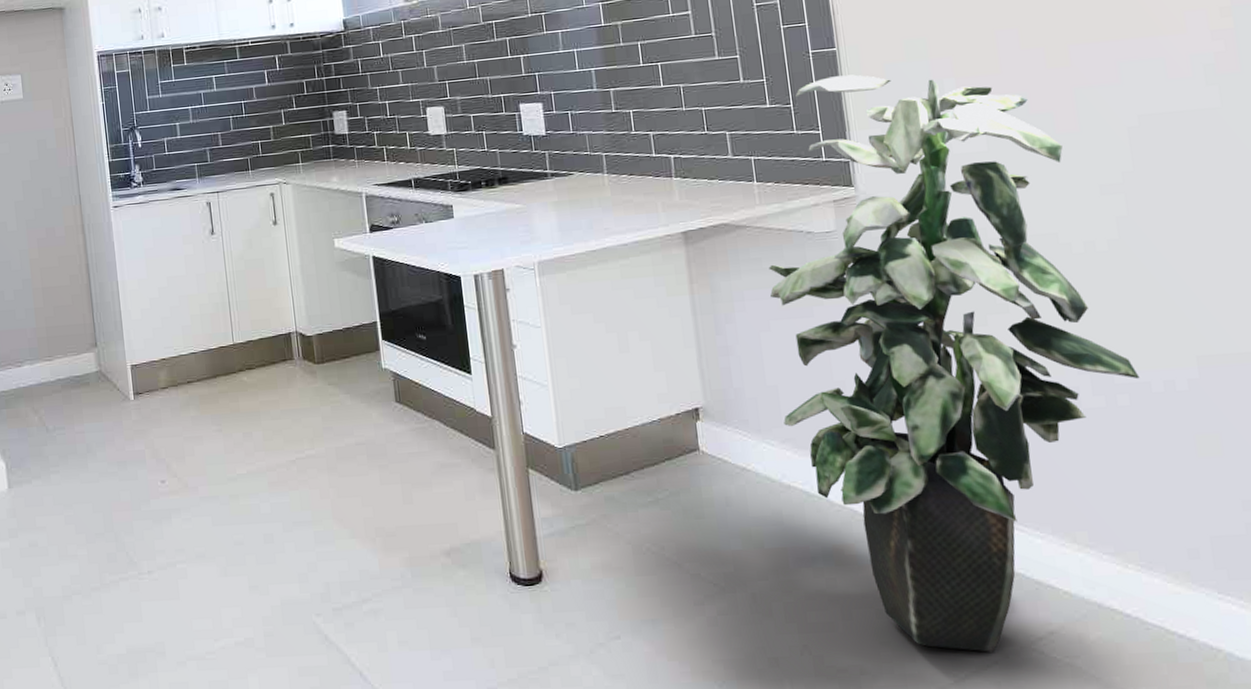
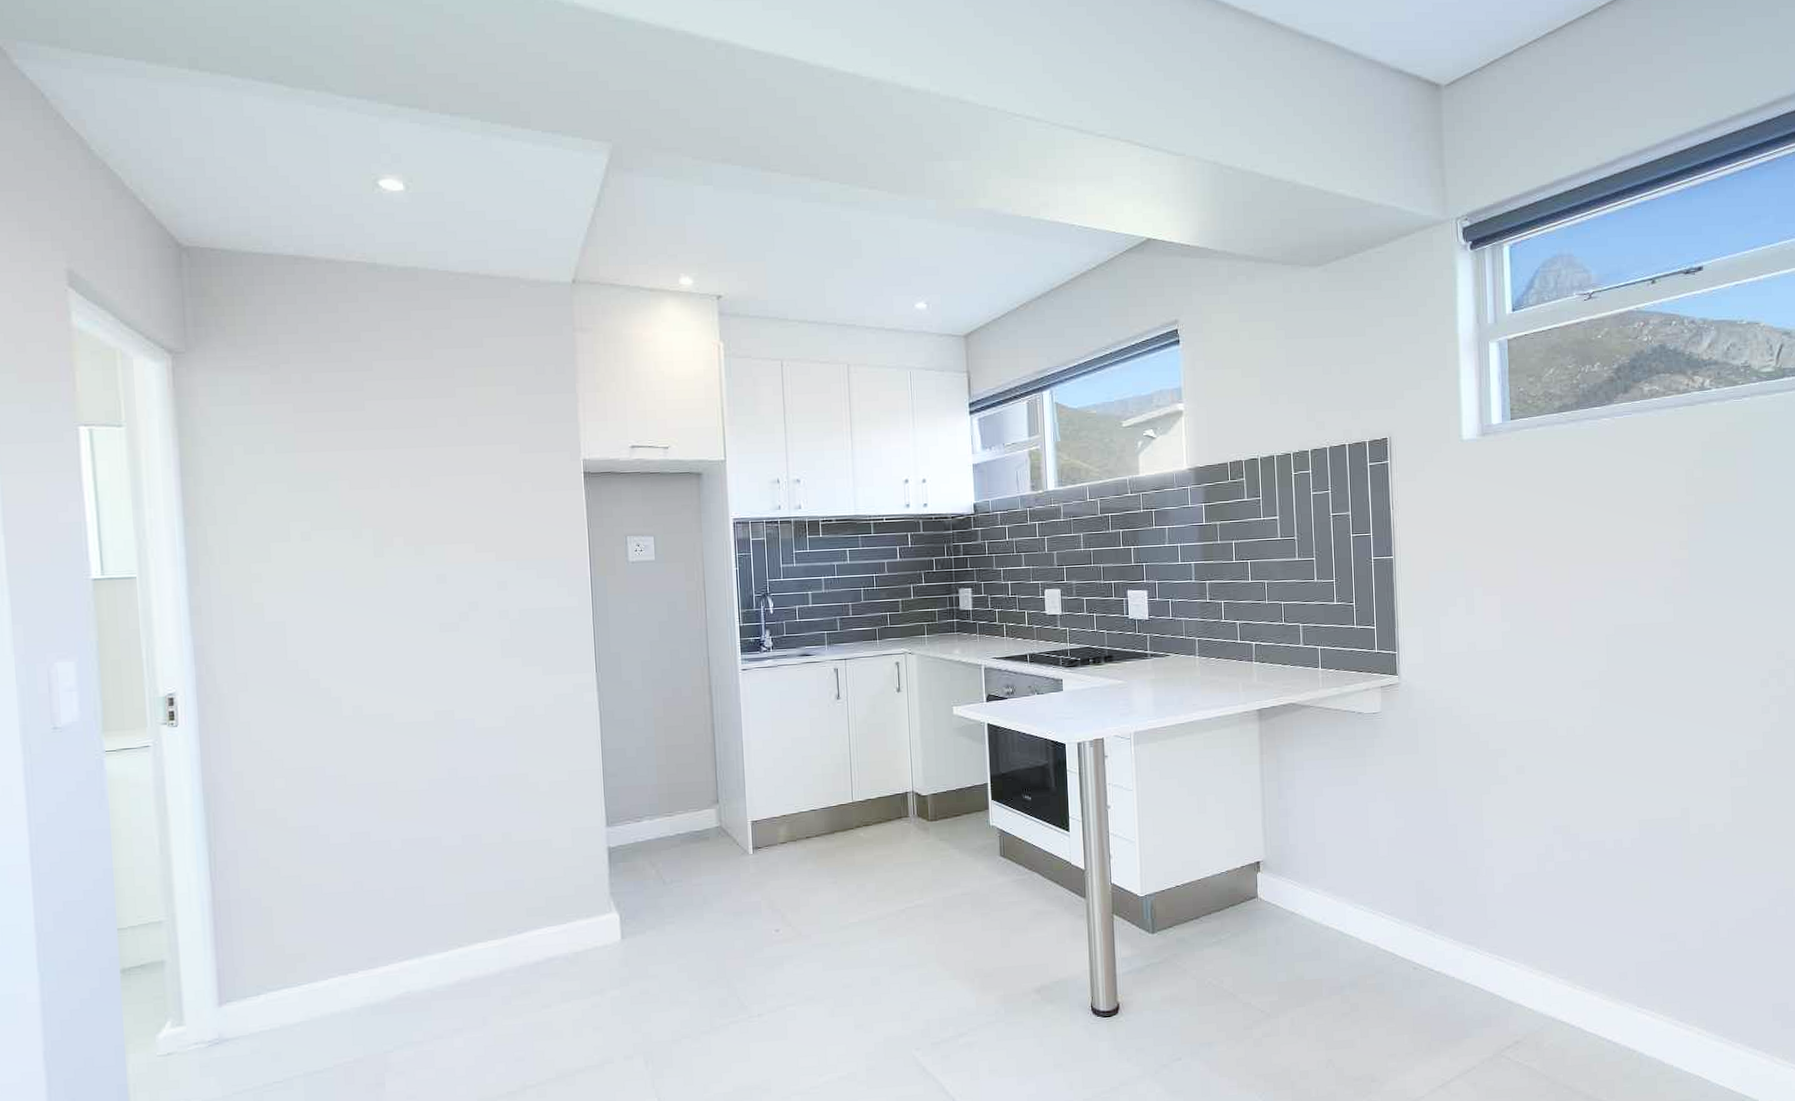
indoor plant: present [768,74,1140,652] -> none [1325,580,1597,1060]

